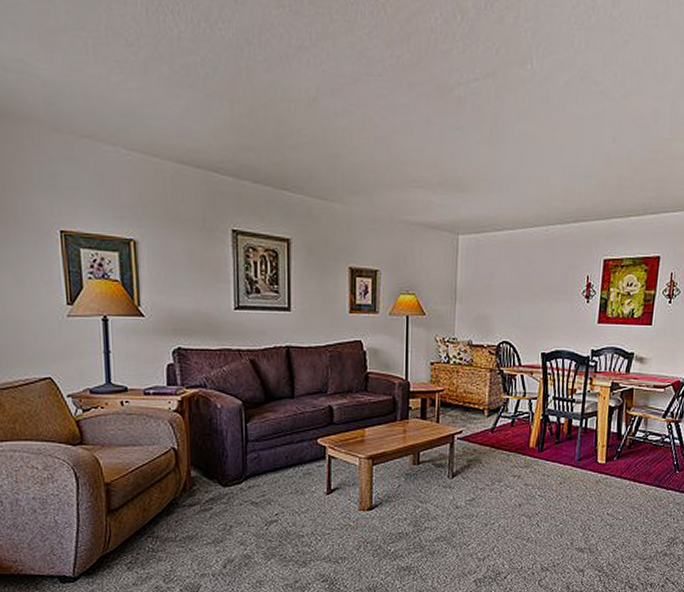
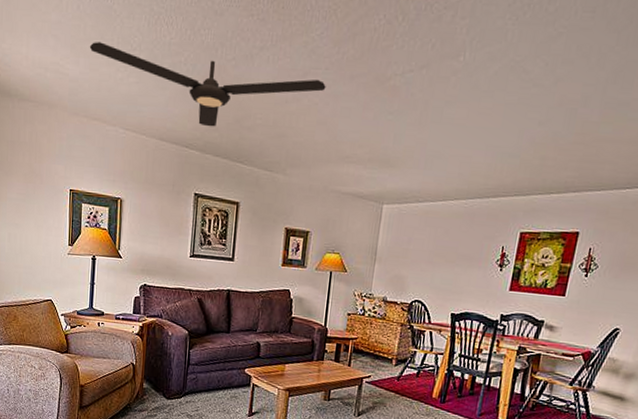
ceiling fan: none [66,33,381,146] -> present [89,42,326,127]

